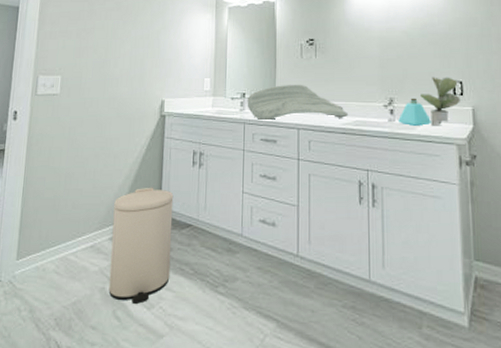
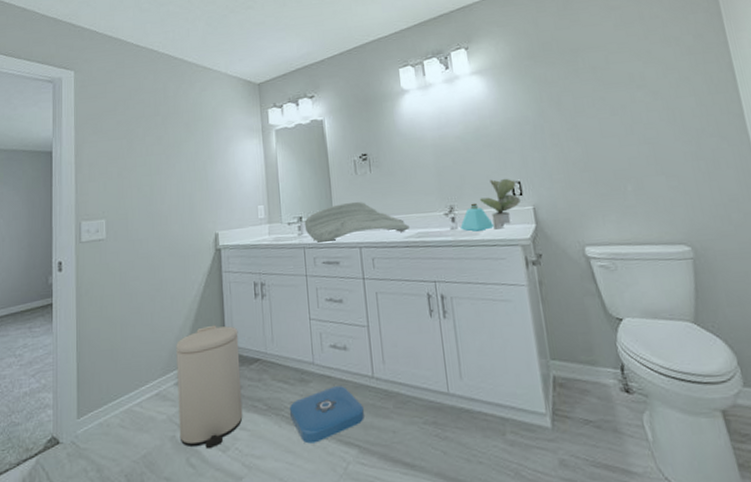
scale: none [215,260,285,312] -> present [290,386,364,444]

